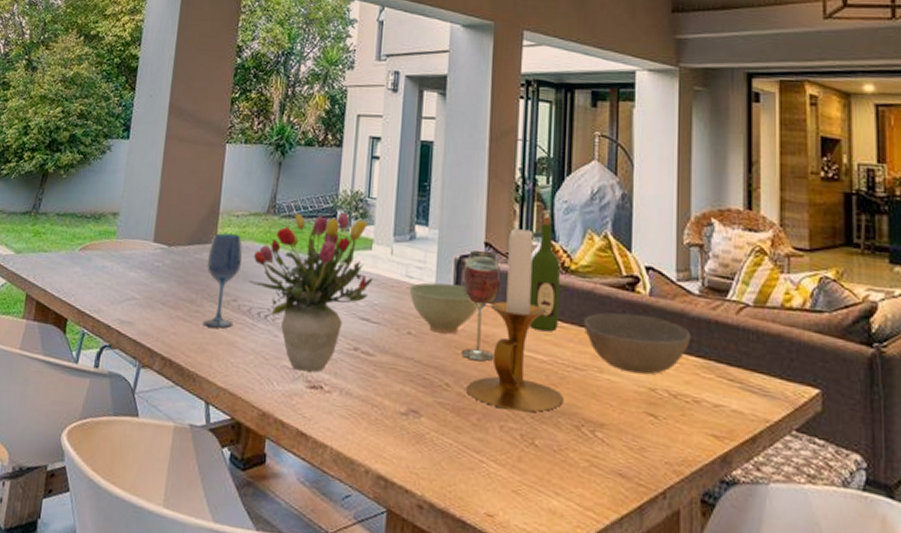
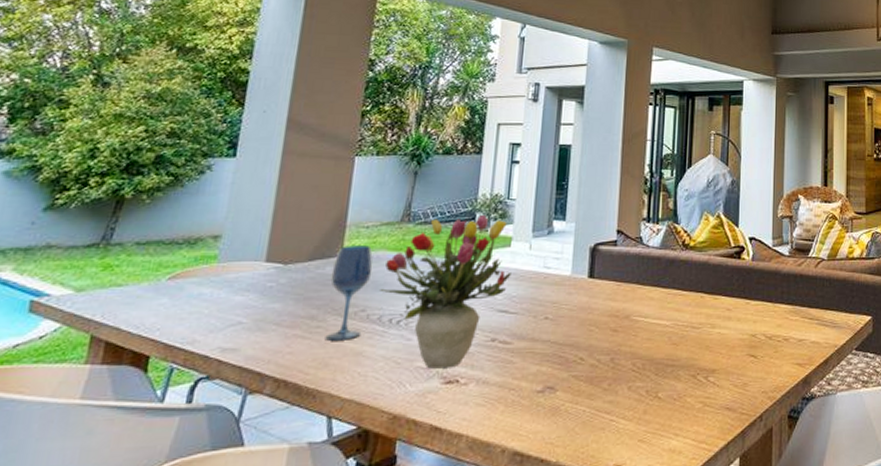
bowl: present [409,282,479,334] -> none [546,270,611,314]
wineglass: present [462,250,501,361] -> none [595,237,631,334]
candlestick: present [466,228,564,413] -> none [599,216,683,372]
wine bottle: present [529,217,560,332] -> none [655,204,681,301]
bowl: present [583,312,691,375] -> none [699,276,783,325]

